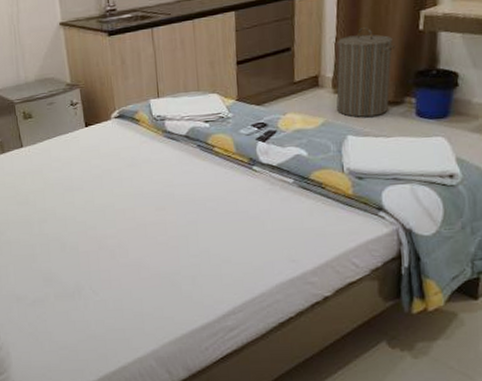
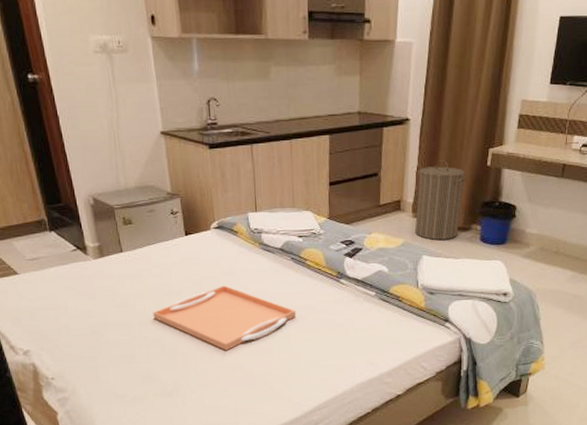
serving tray: none [53,177,205,248] -> present [153,285,297,351]

